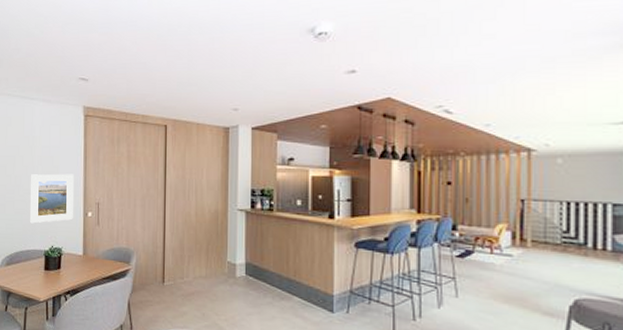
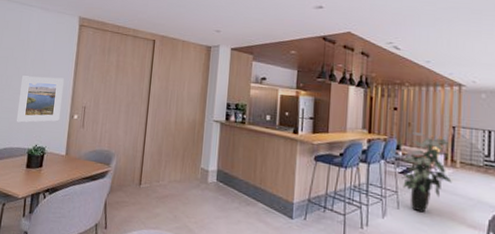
indoor plant: none [460,209,522,301] -> present [402,132,452,213]

